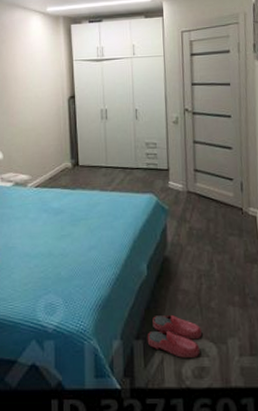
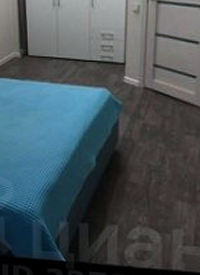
slippers: present [147,314,203,358] -> none [92,203,148,243]

